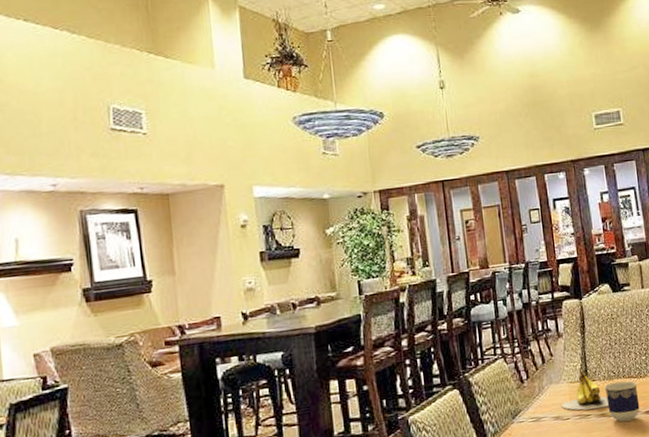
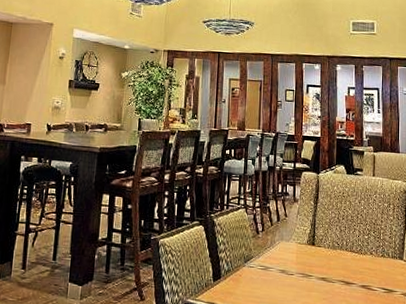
banana: present [562,372,609,411] -> none [288,237,330,273]
cup: present [604,381,640,422] -> none [328,252,357,290]

